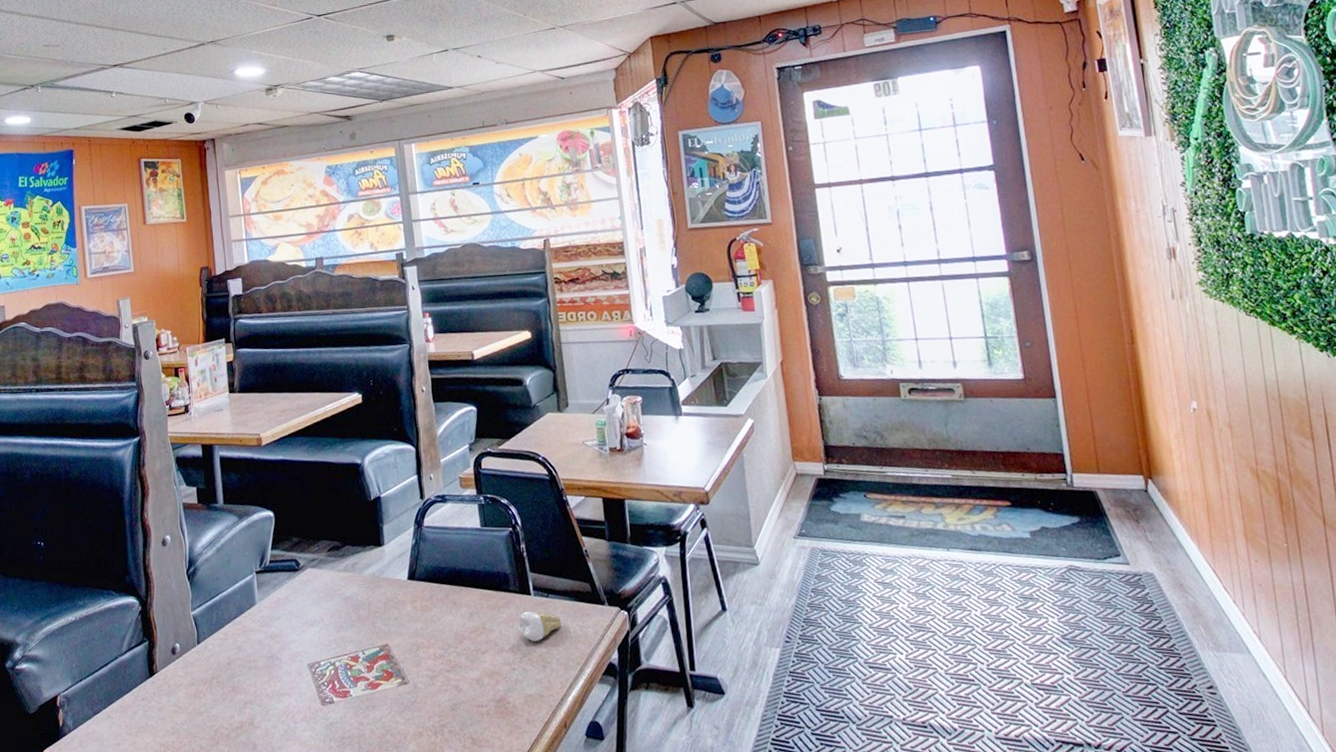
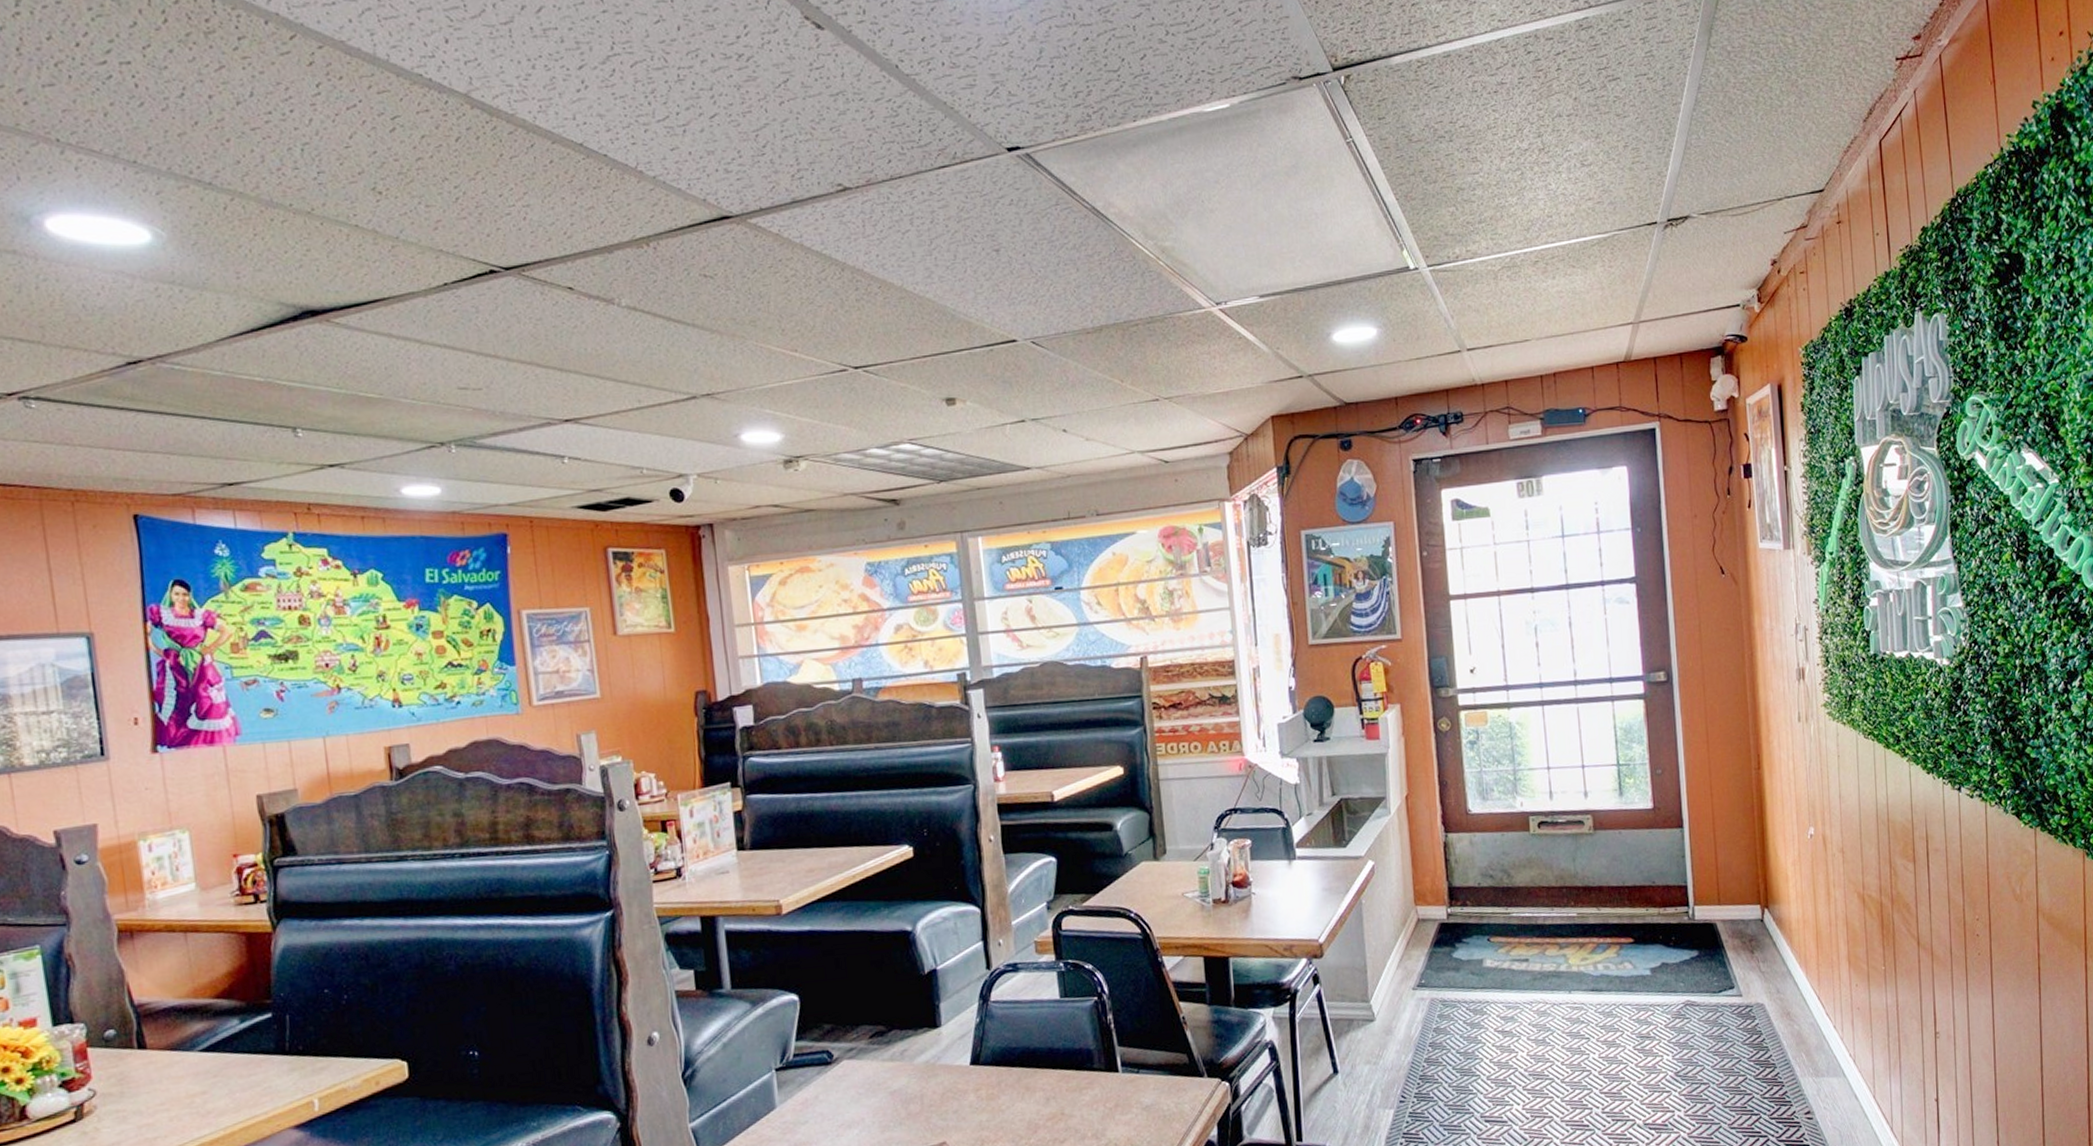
tooth: present [517,611,561,642] -> none [1102,1090,1154,1125]

